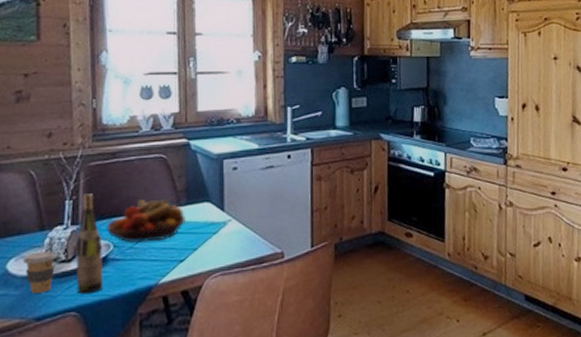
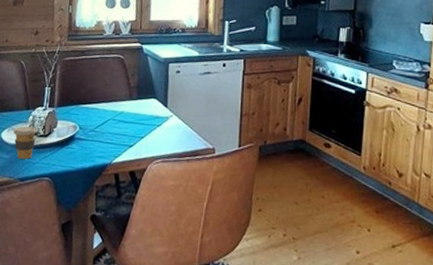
wine bottle: present [76,193,104,295] -> none [50,83,71,165]
fruit bowl: present [106,200,185,243] -> none [74,92,136,127]

